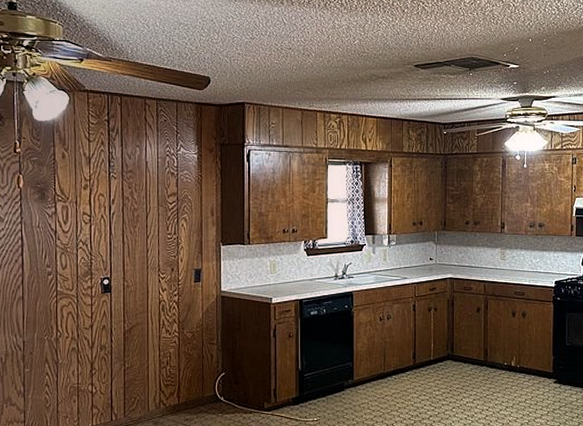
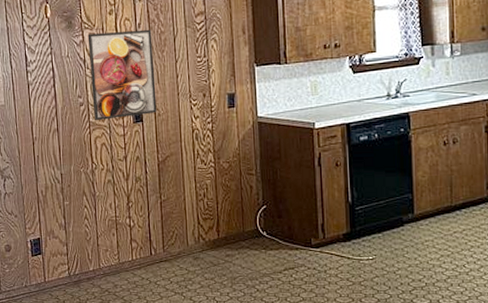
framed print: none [60,205,126,290] -> present [87,29,157,121]

